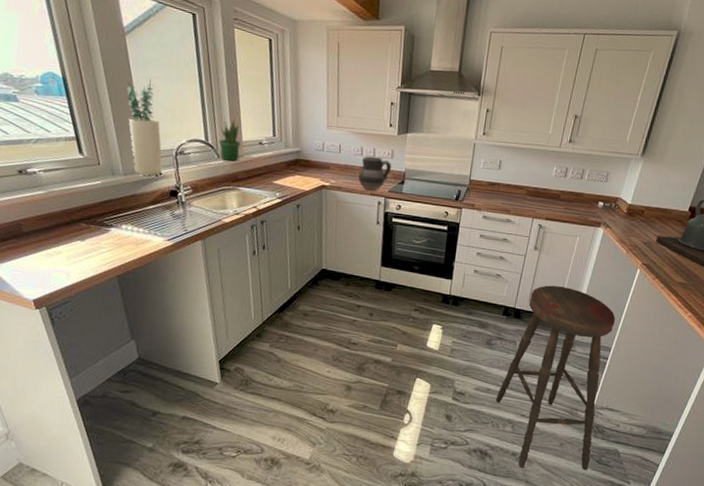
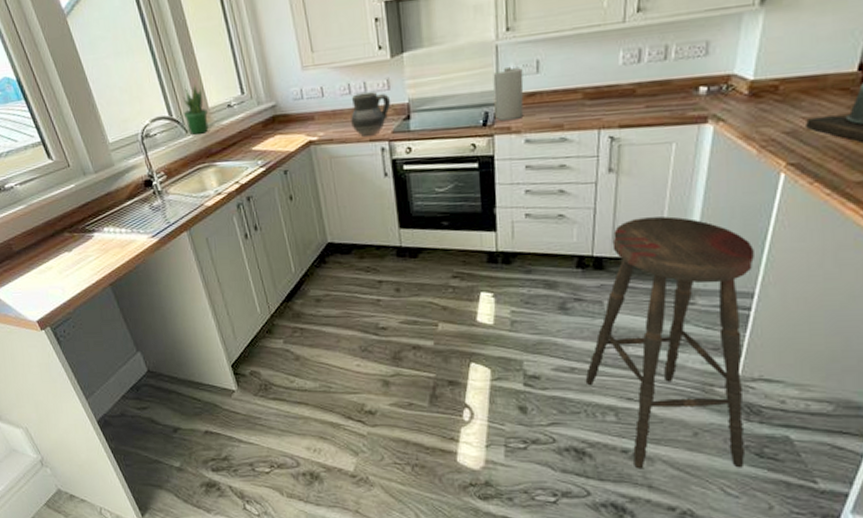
vase: present [126,79,163,176] -> none [79,60,132,170]
paper towel holder: none [465,160,490,200] -> present [493,66,524,121]

